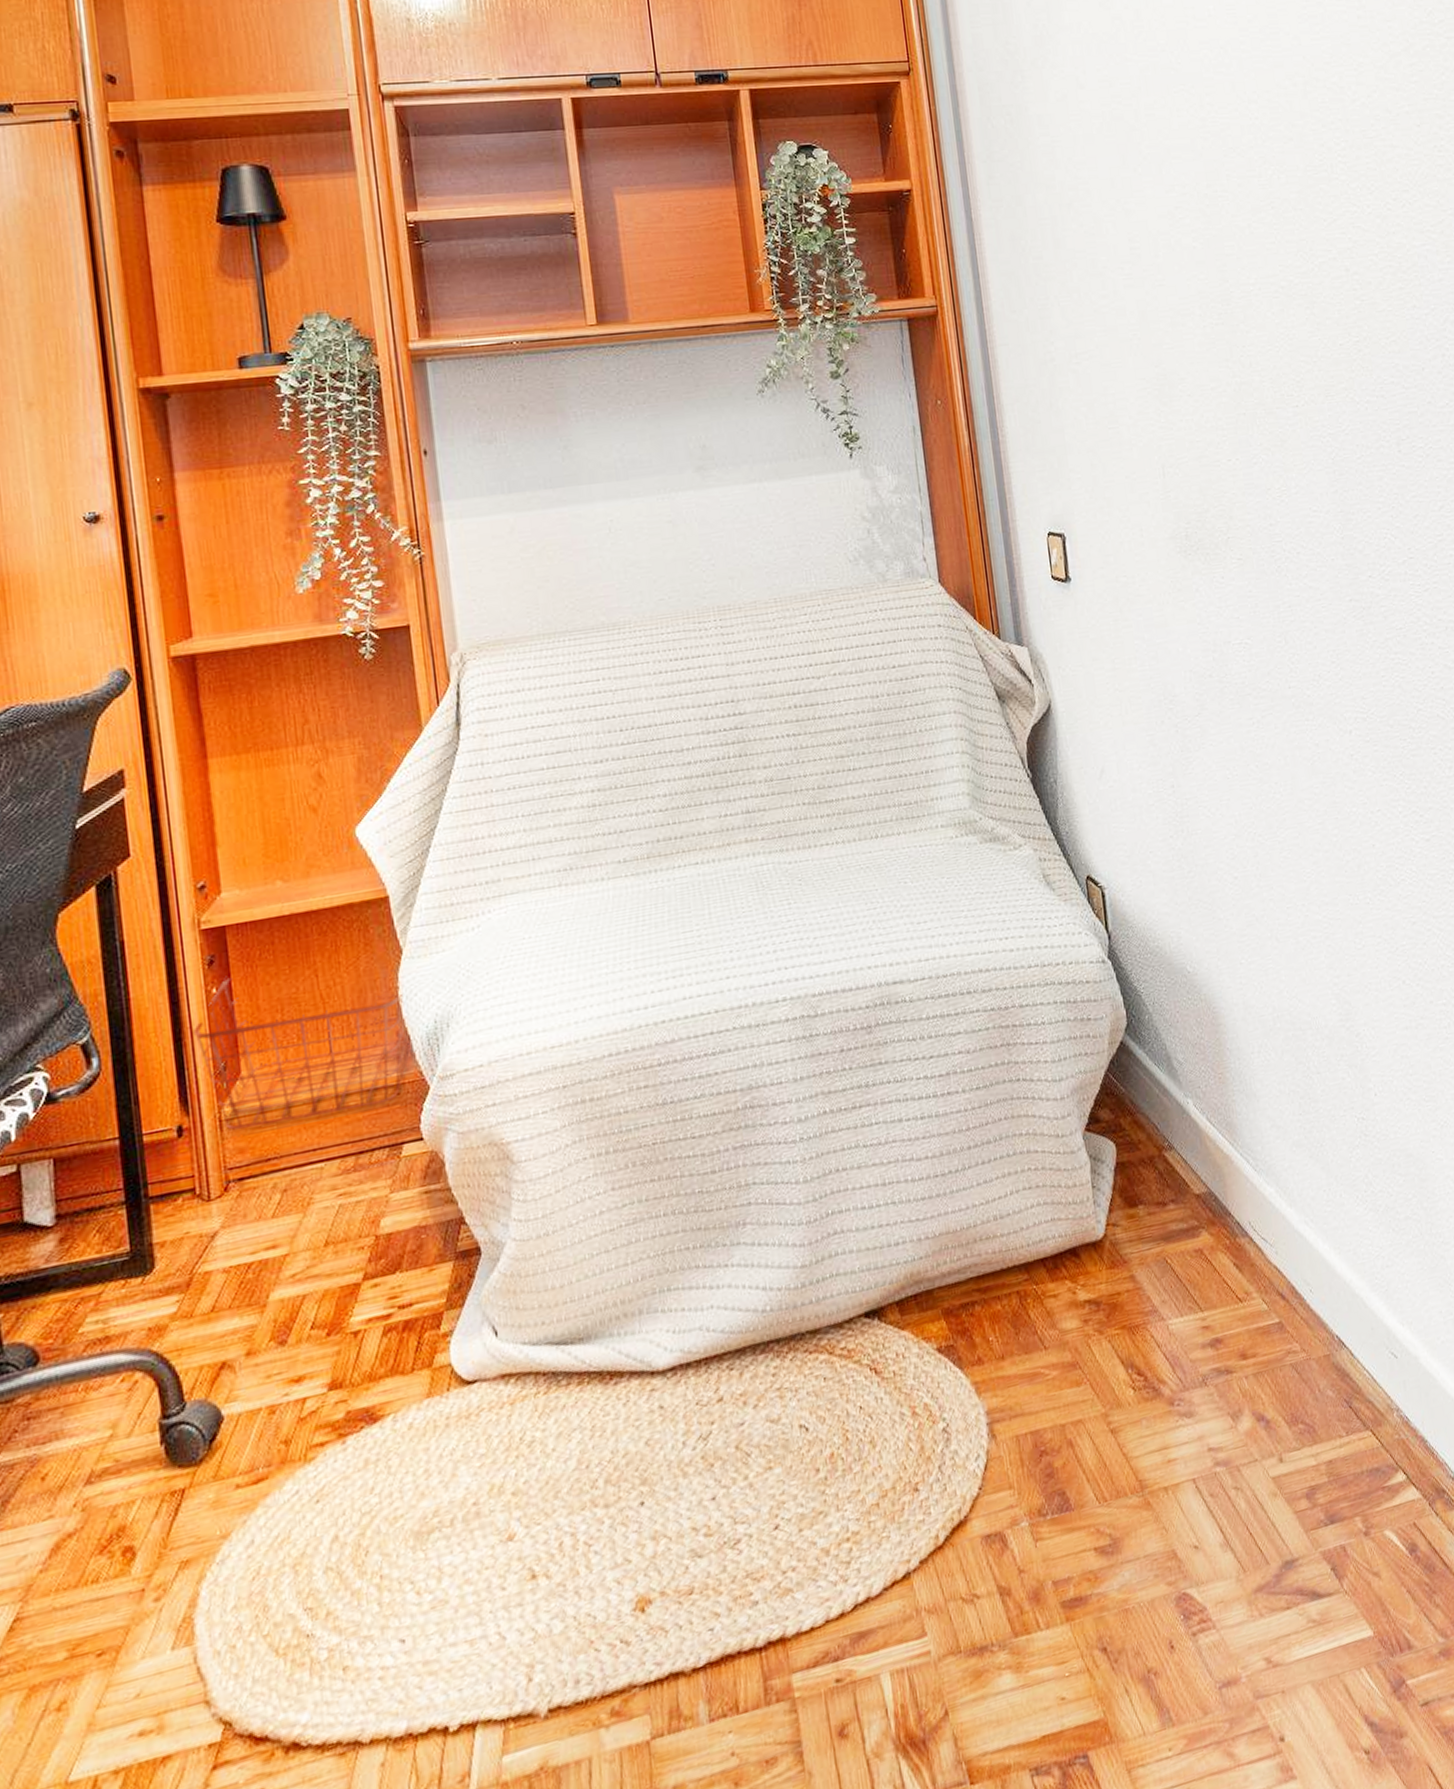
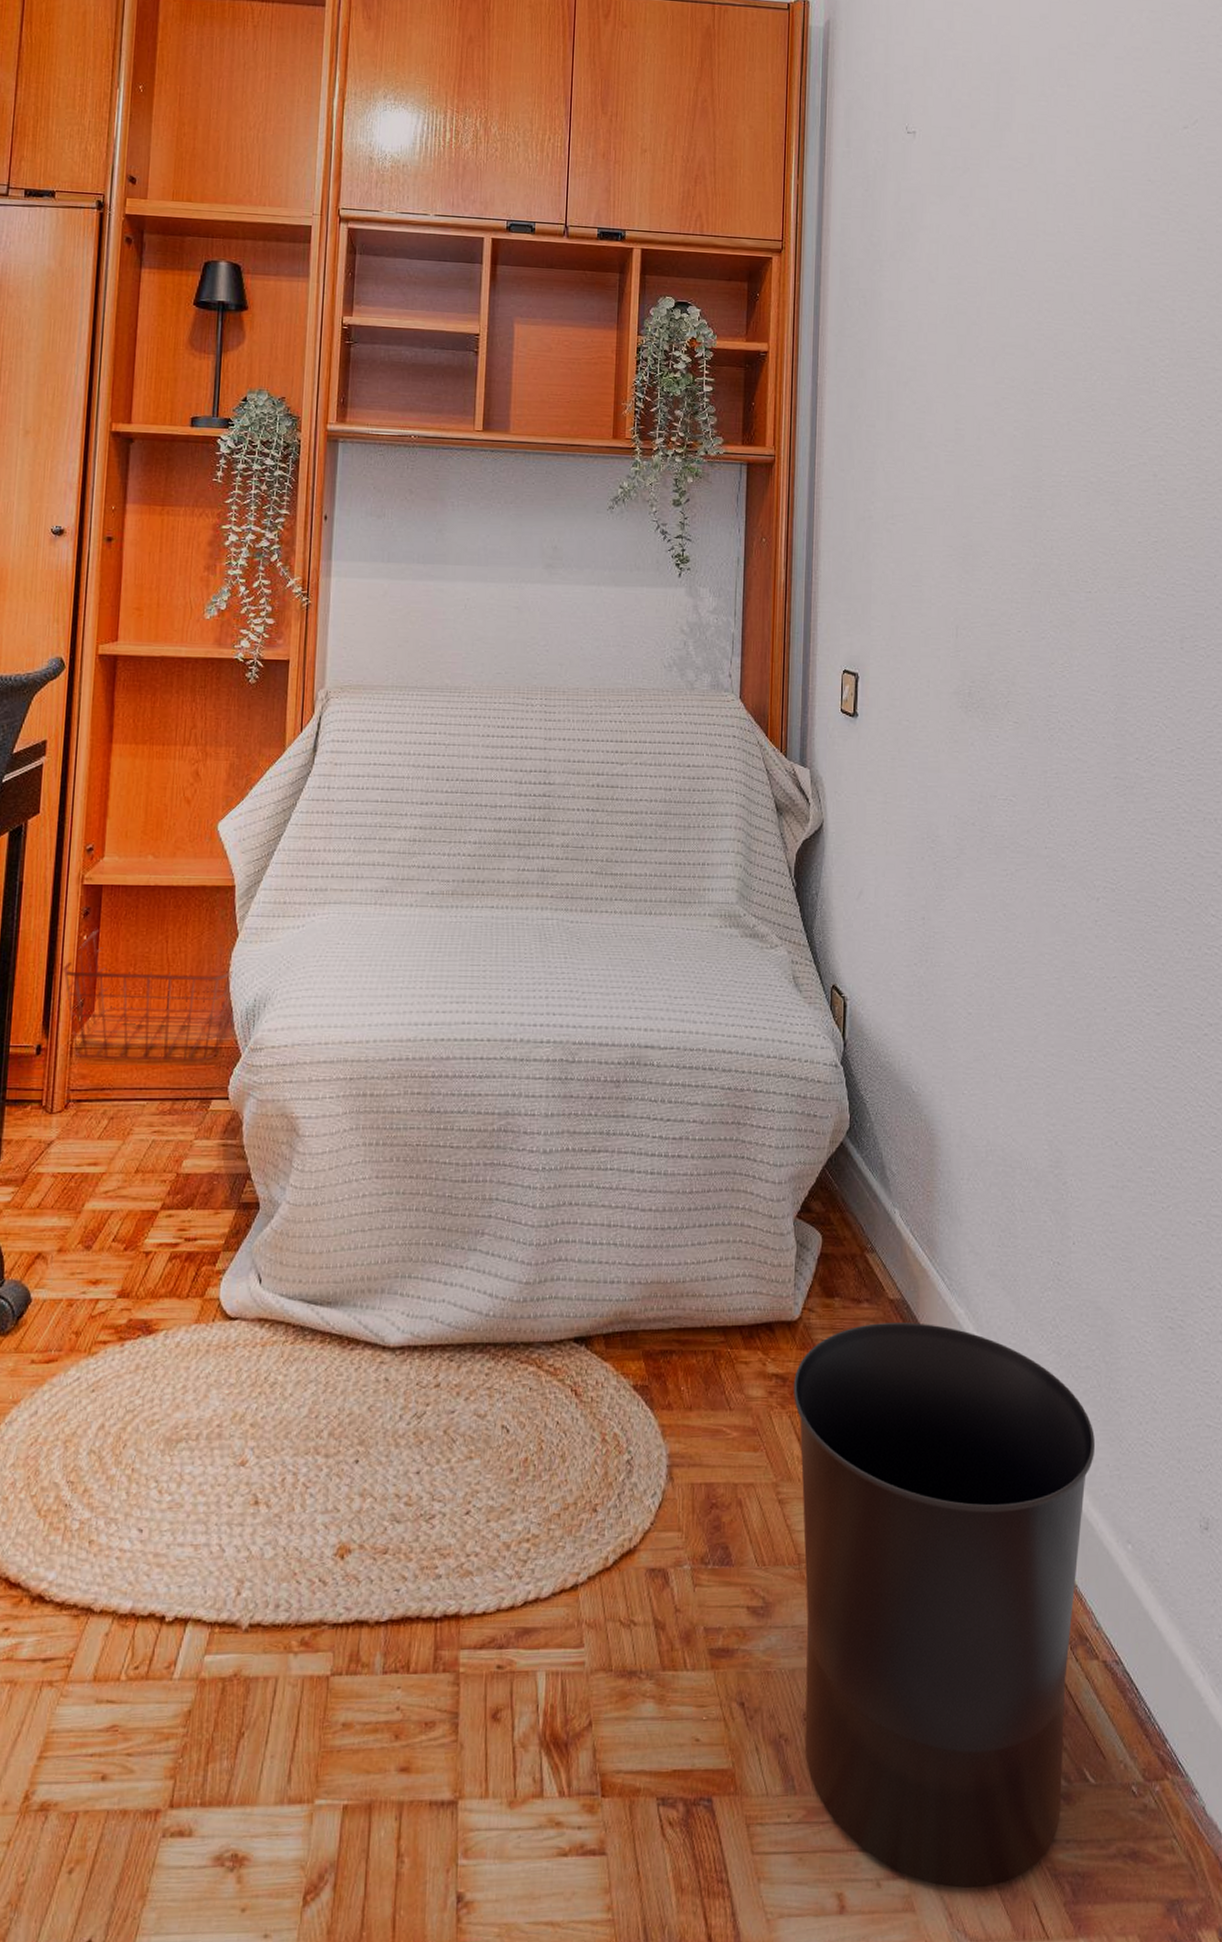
waste bin: none [1108,1209,1443,1776] -> present [794,1322,1095,1889]

